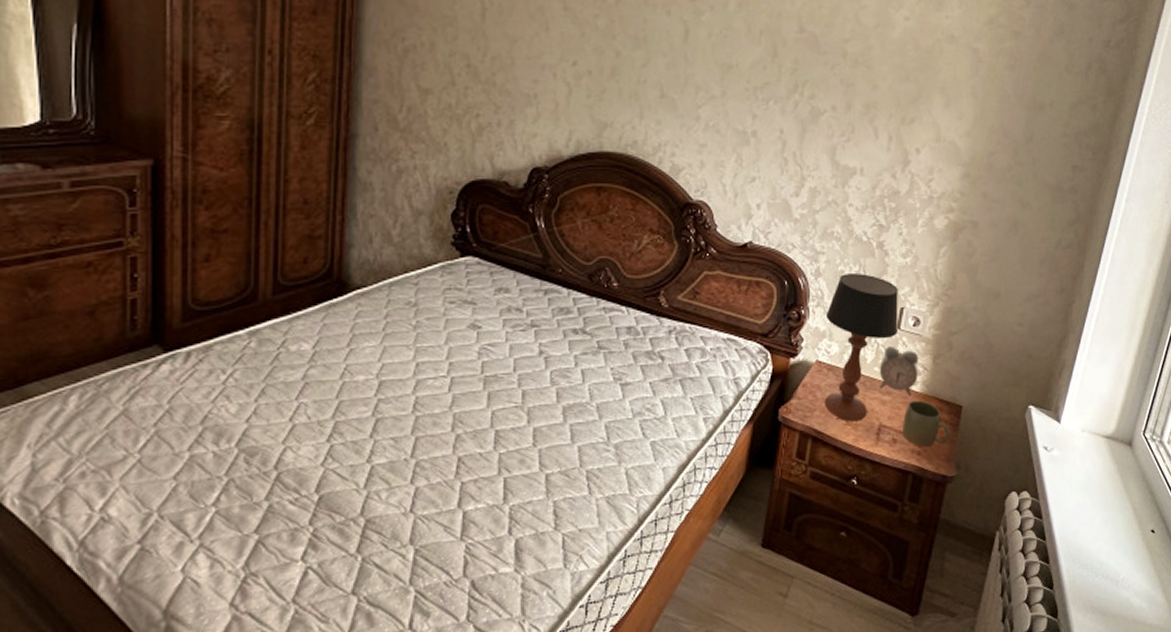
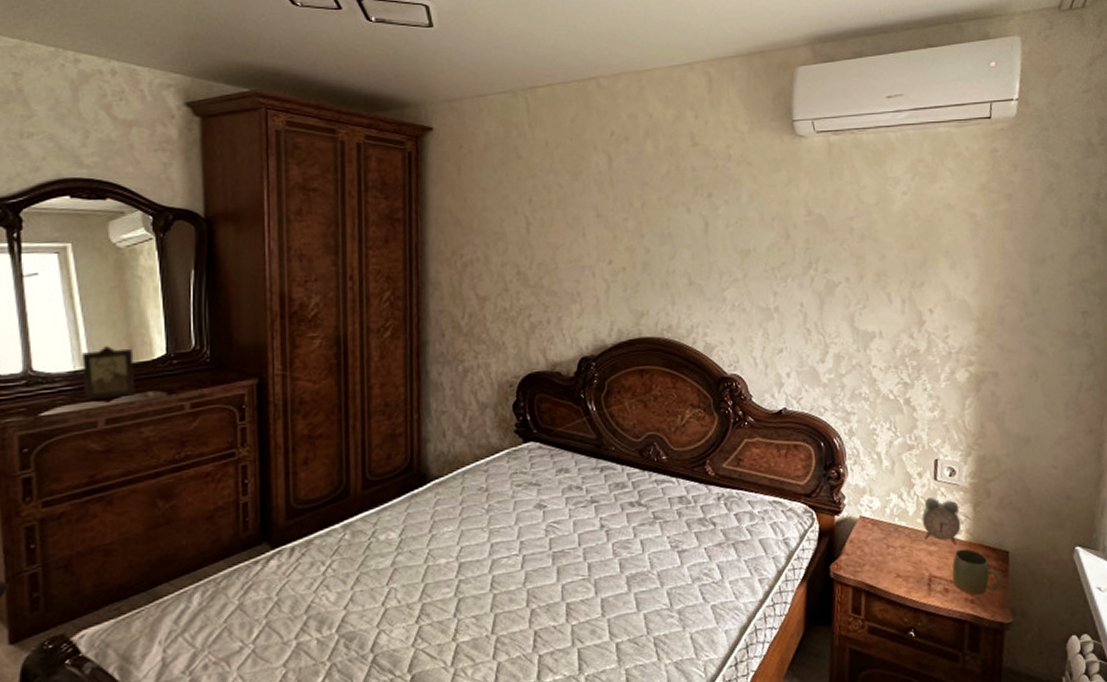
table lamp: present [824,274,898,422] -> none [863,430,935,575]

